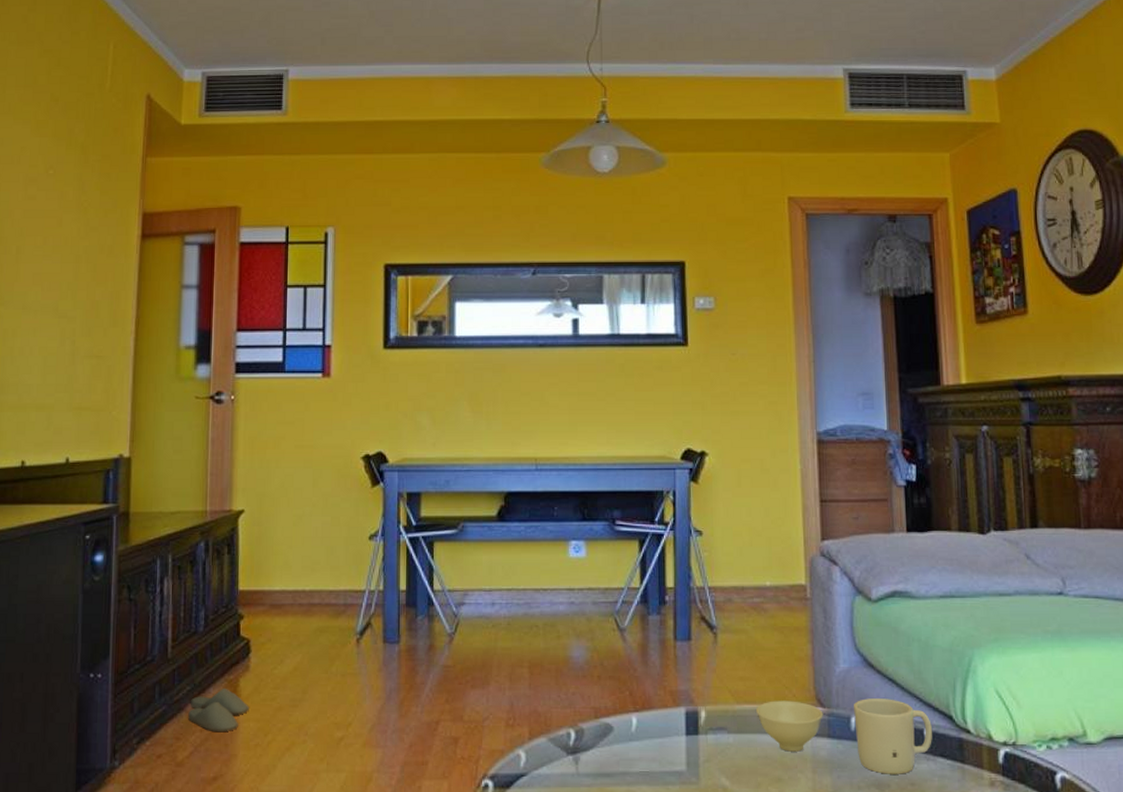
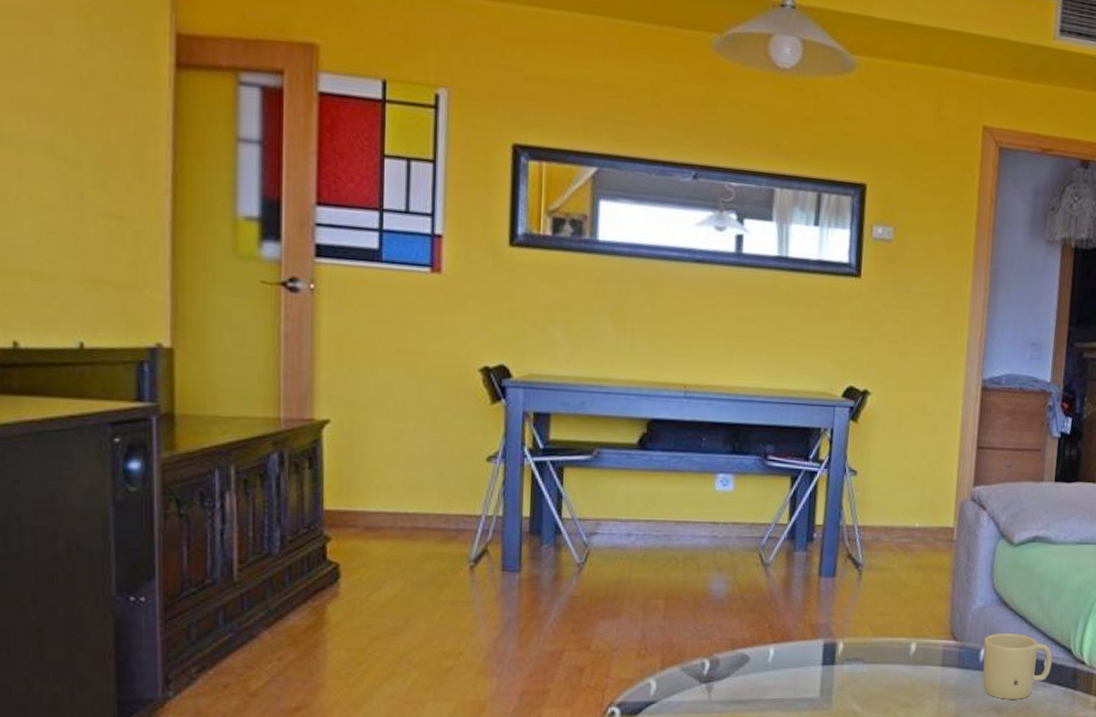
slippers: present [188,687,249,733] -> none [262,614,340,661]
bowl: present [756,701,823,752] -> none [893,634,956,680]

